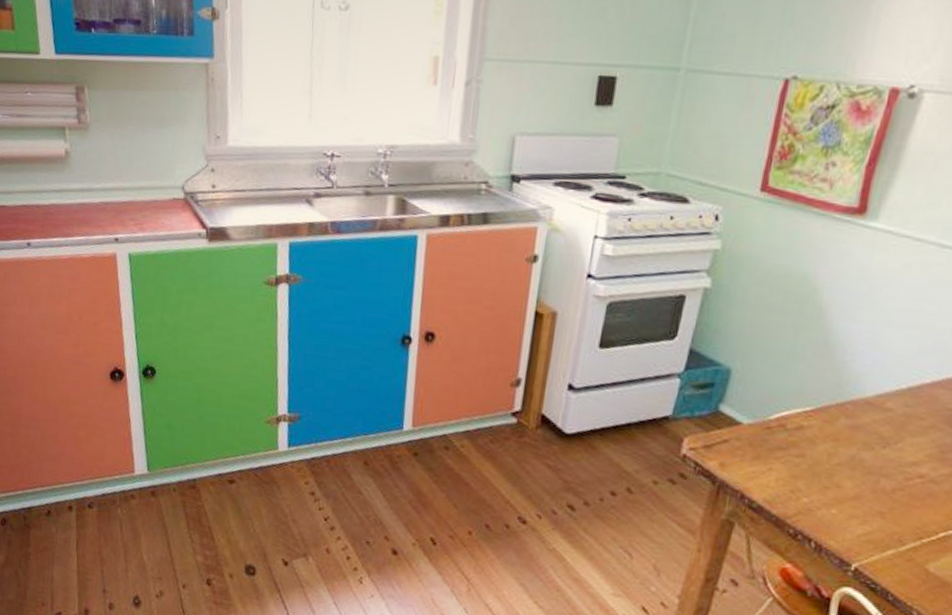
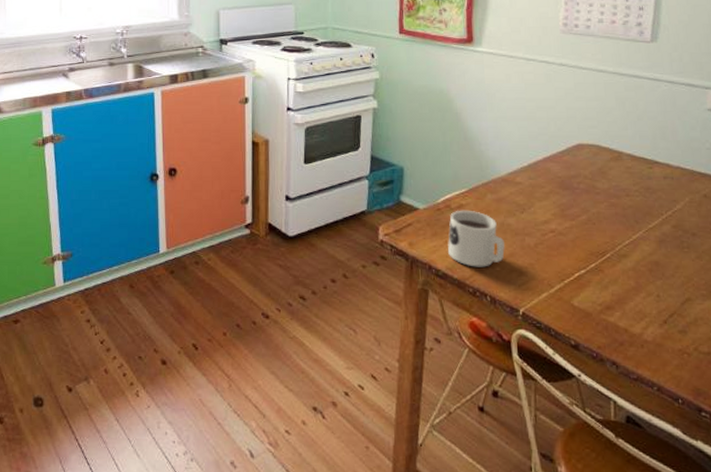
mug: none [770,432,850,507] -> present [448,210,505,267]

